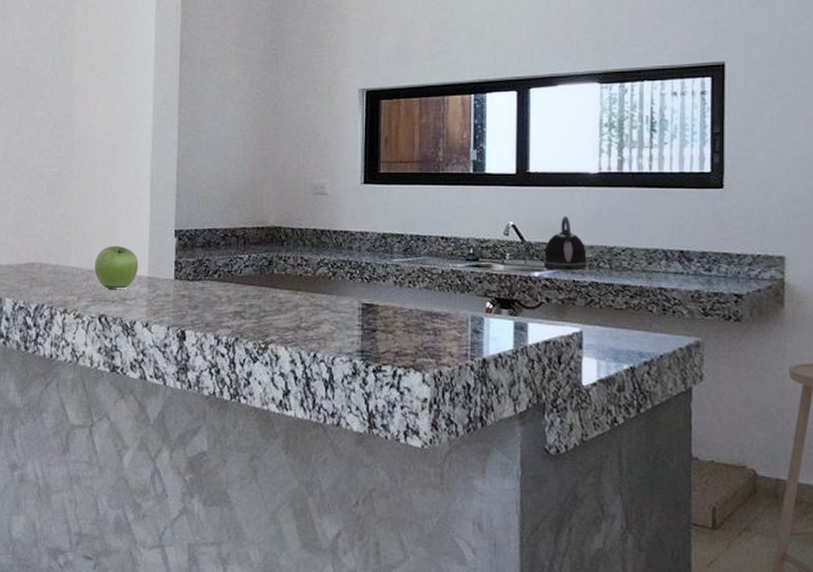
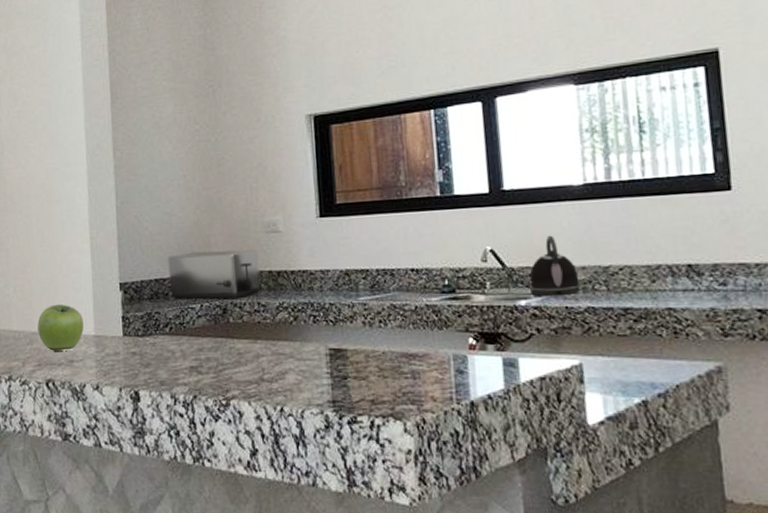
toaster: none [221,206,305,253] -> present [168,249,261,299]

